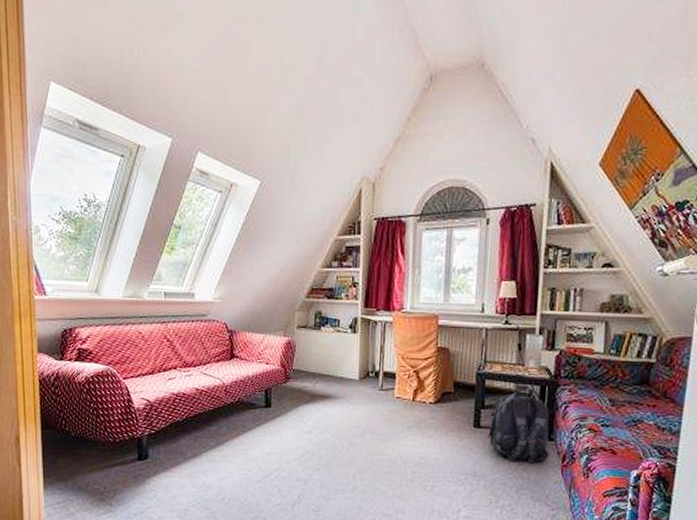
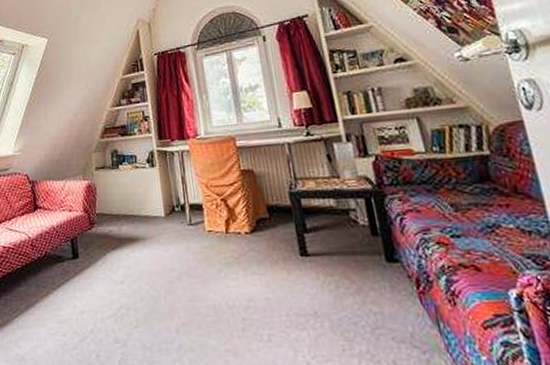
backpack: present [487,385,550,465] -> none [315,200,400,295]

